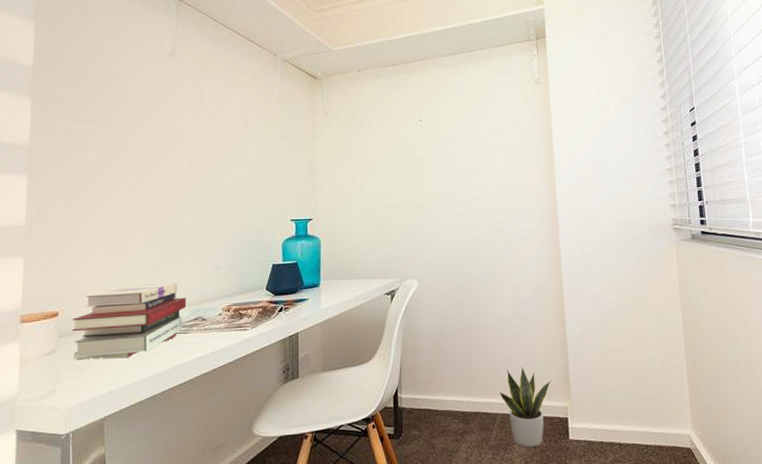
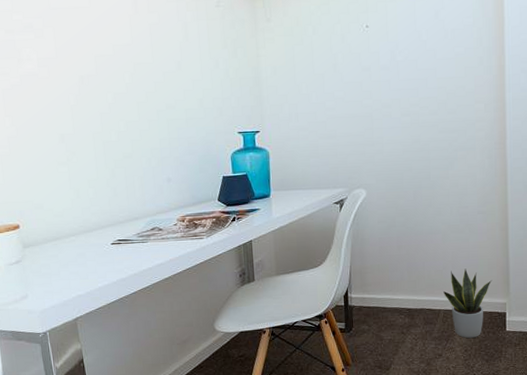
books: present [72,283,187,359] -> none [33,196,143,267]

